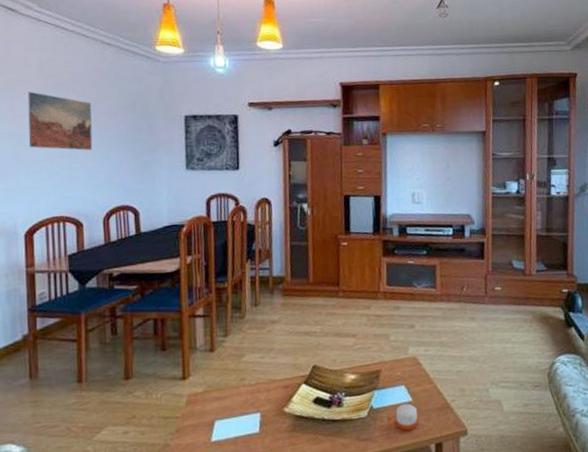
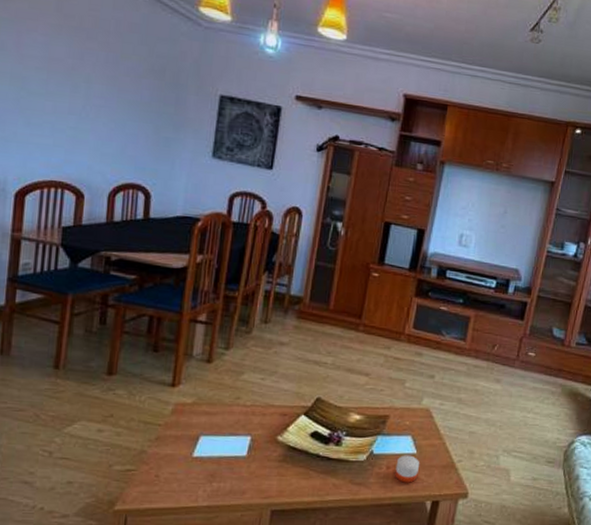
wall art: present [27,91,93,151] -> none [33,29,114,114]

